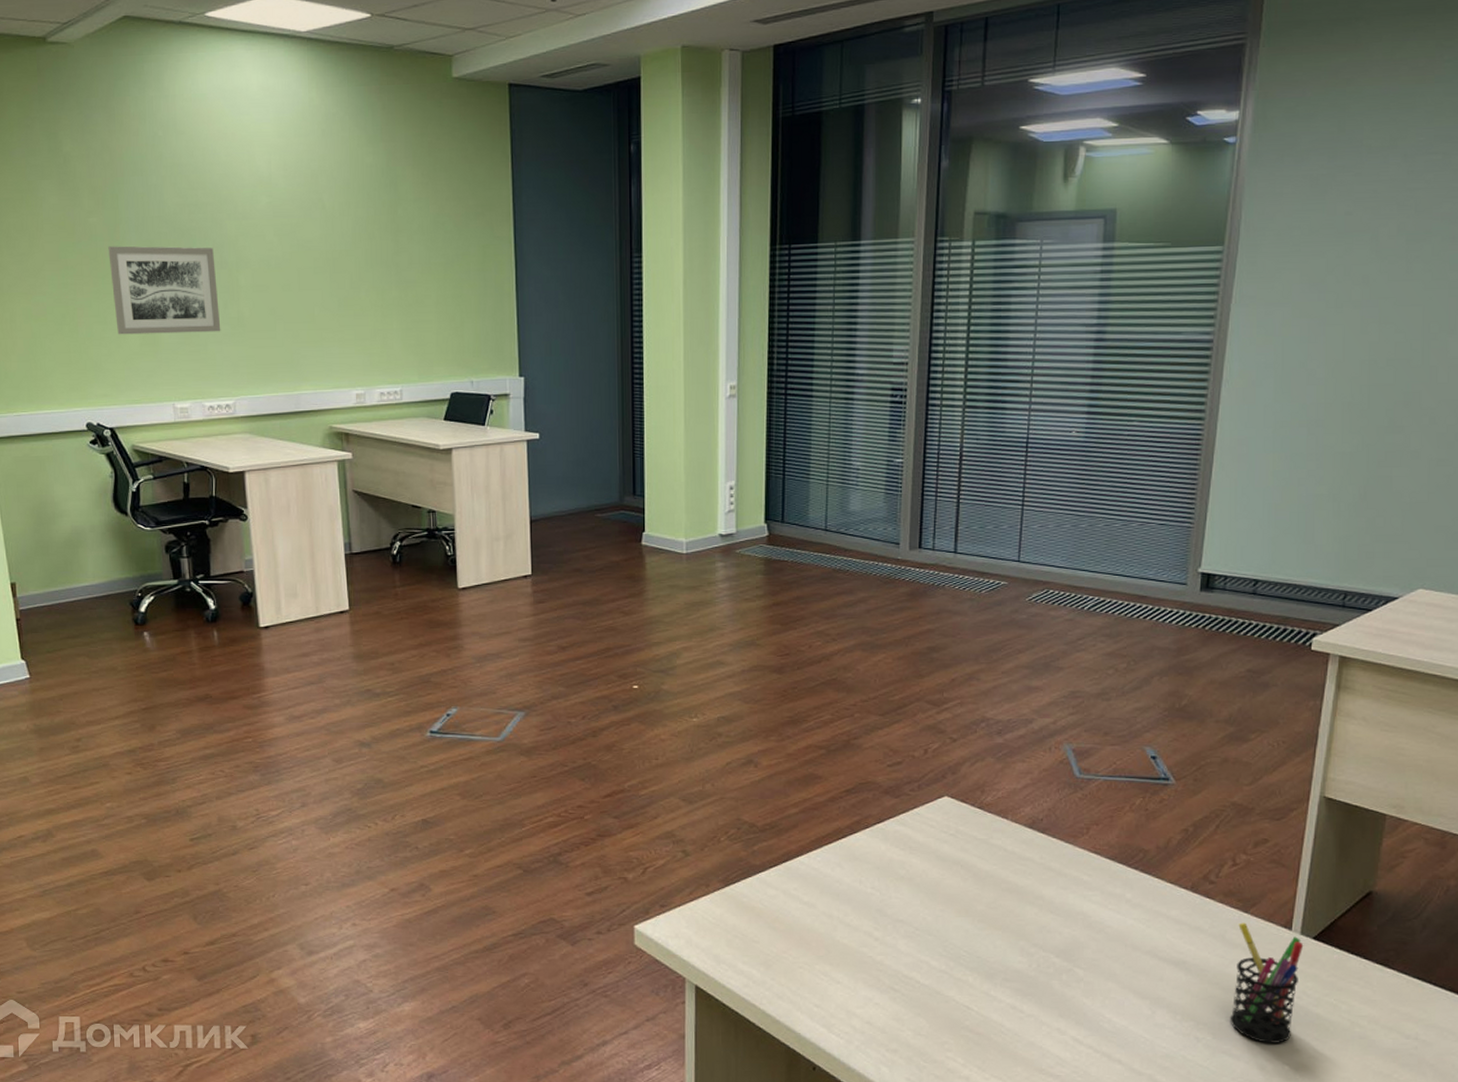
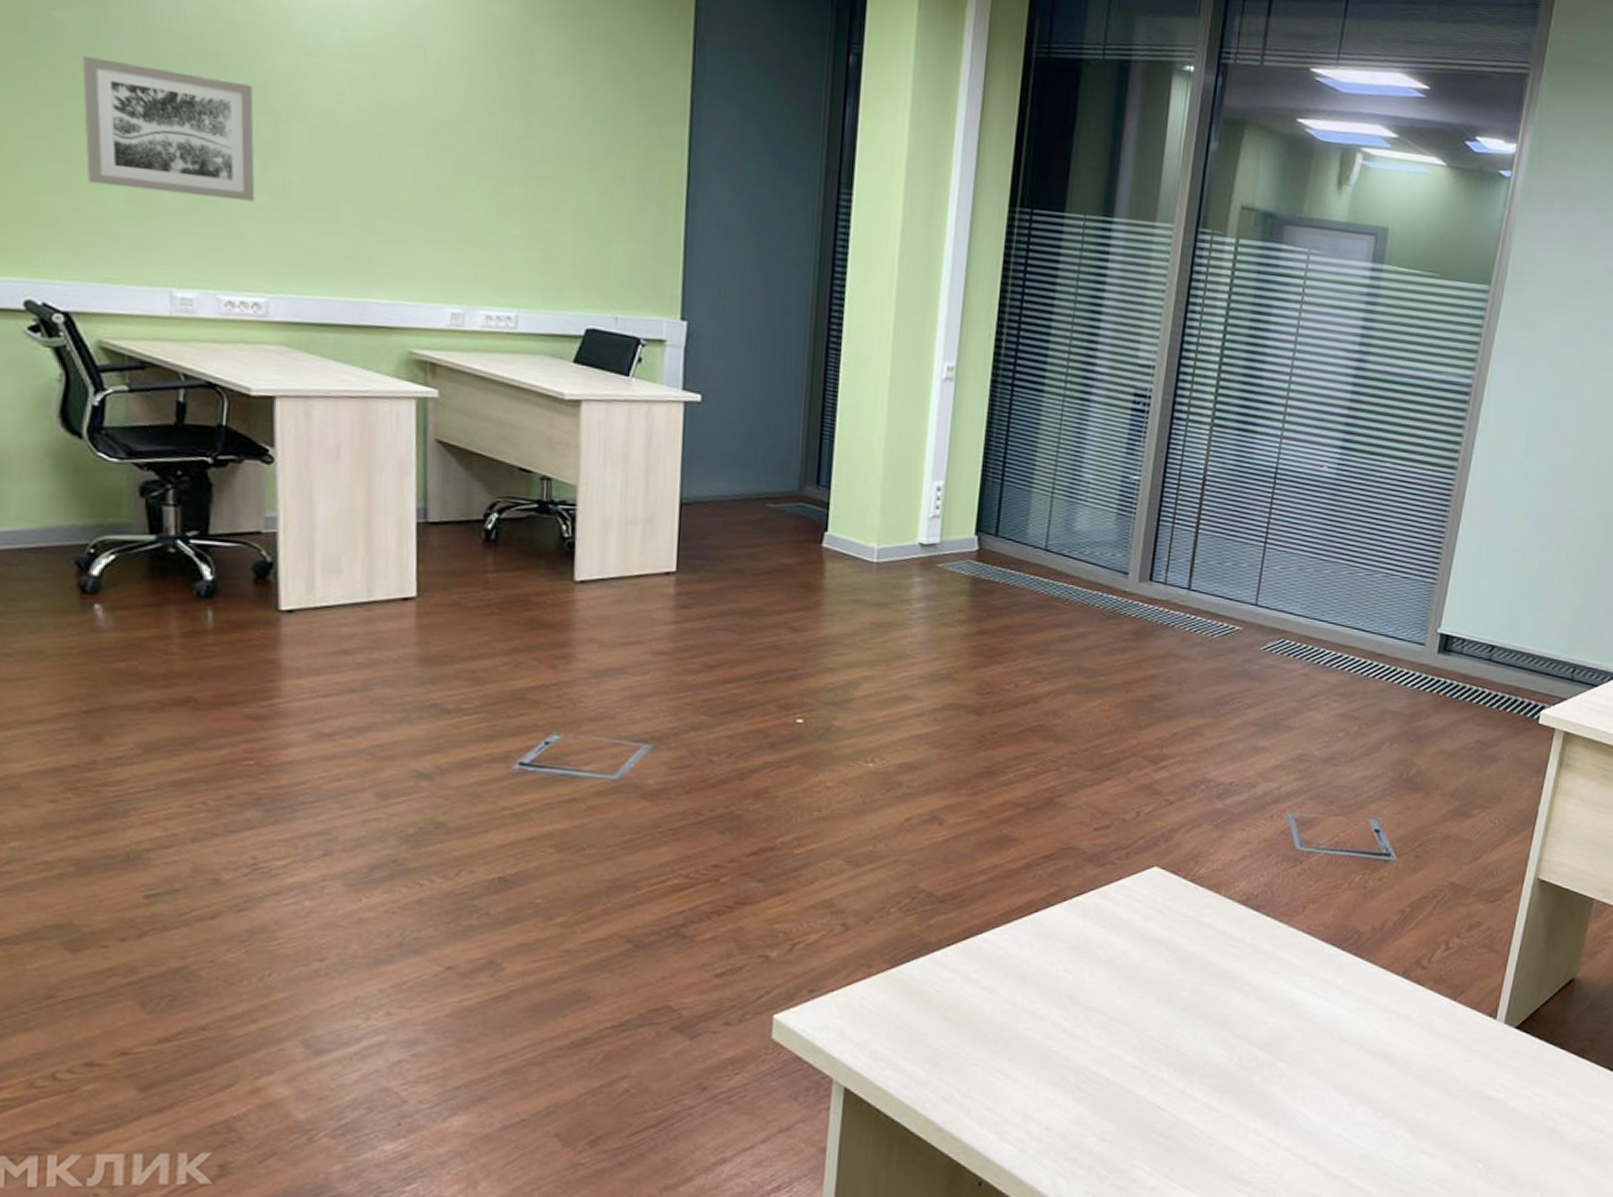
pen holder: present [1230,922,1304,1043] -> none [1429,1011,1507,1140]

